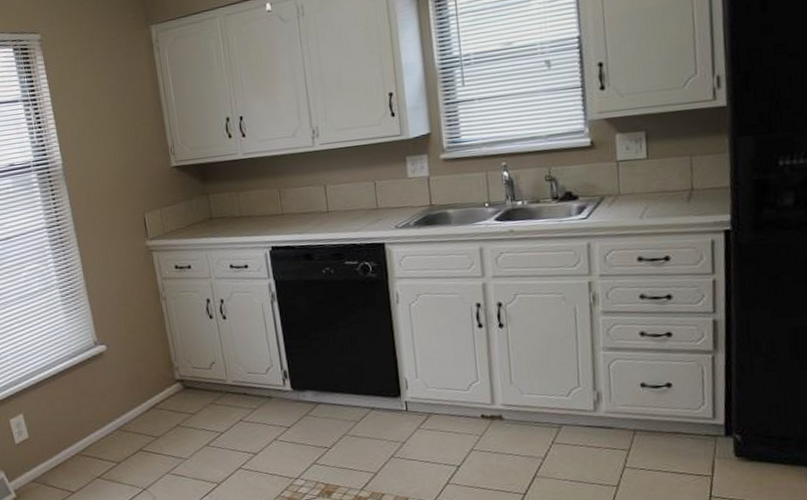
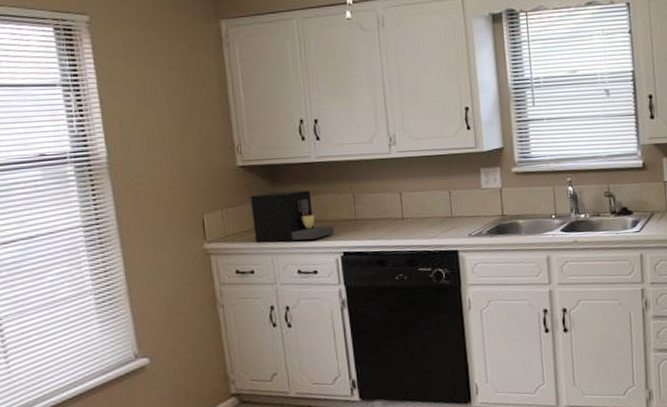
coffee maker: none [184,187,263,239] -> present [250,190,335,243]

